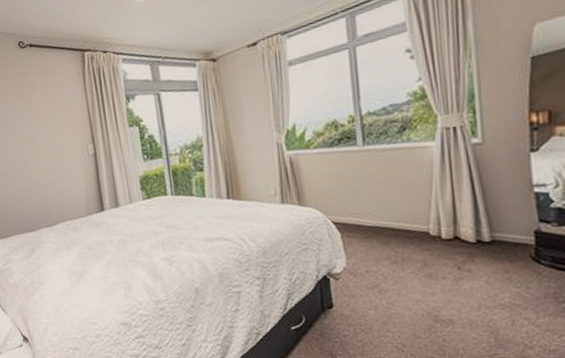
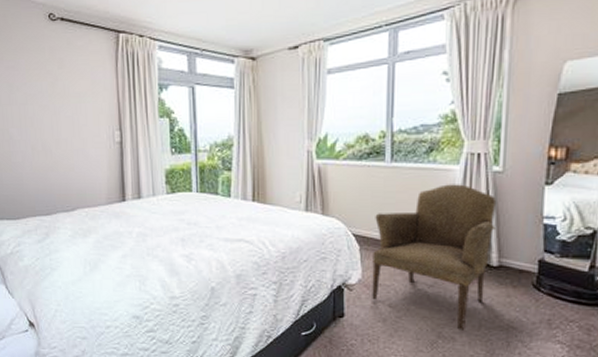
armchair: none [353,160,483,312] -> present [372,184,497,330]

